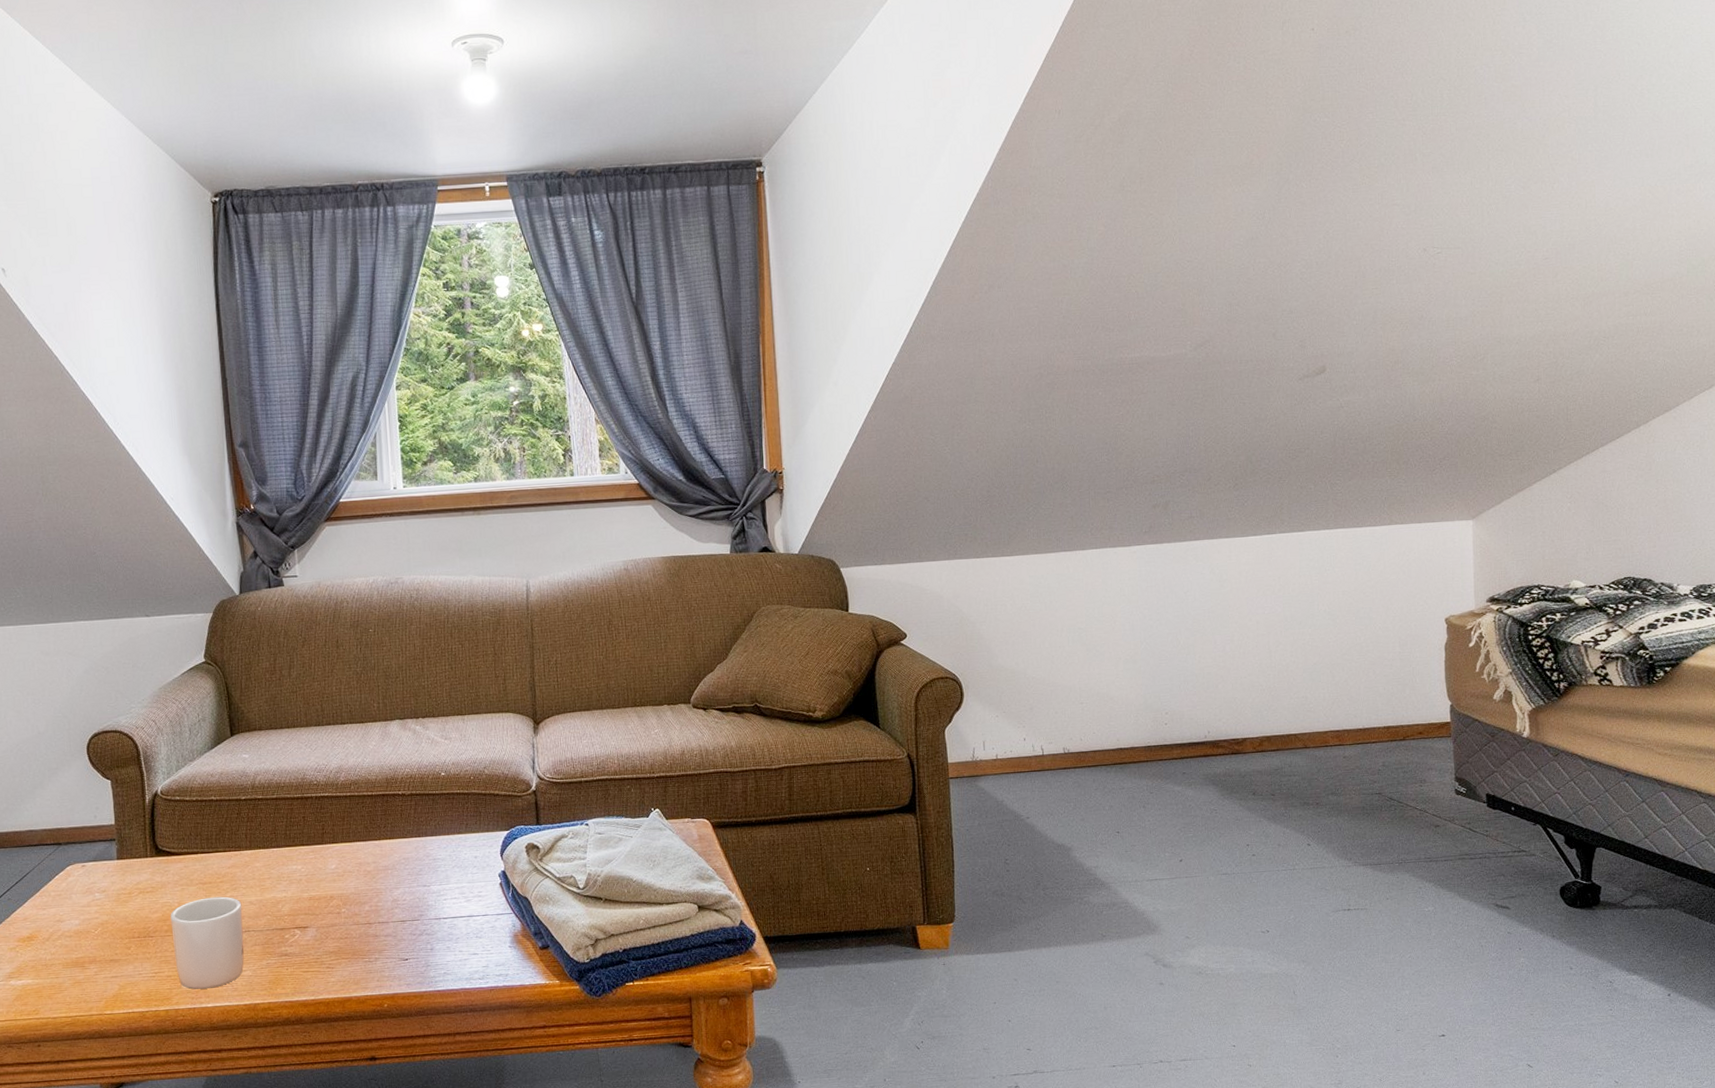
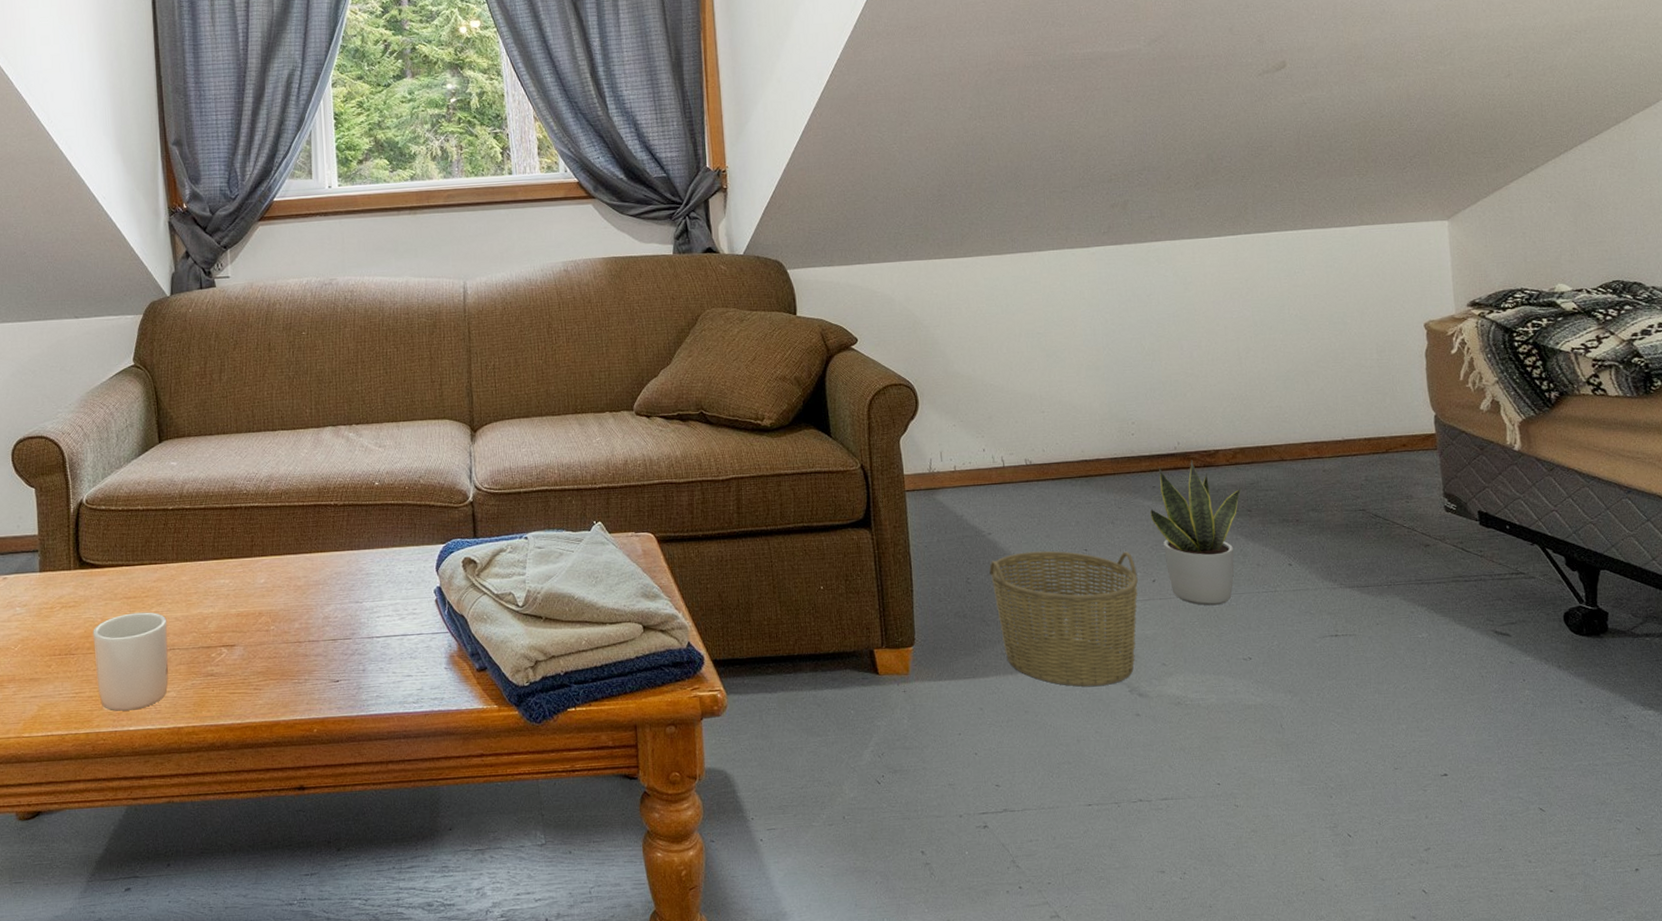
basket: none [1027,833,1166,959] -> present [989,550,1138,687]
potted plant: none [1180,747,1267,883] -> present [1150,460,1243,606]

